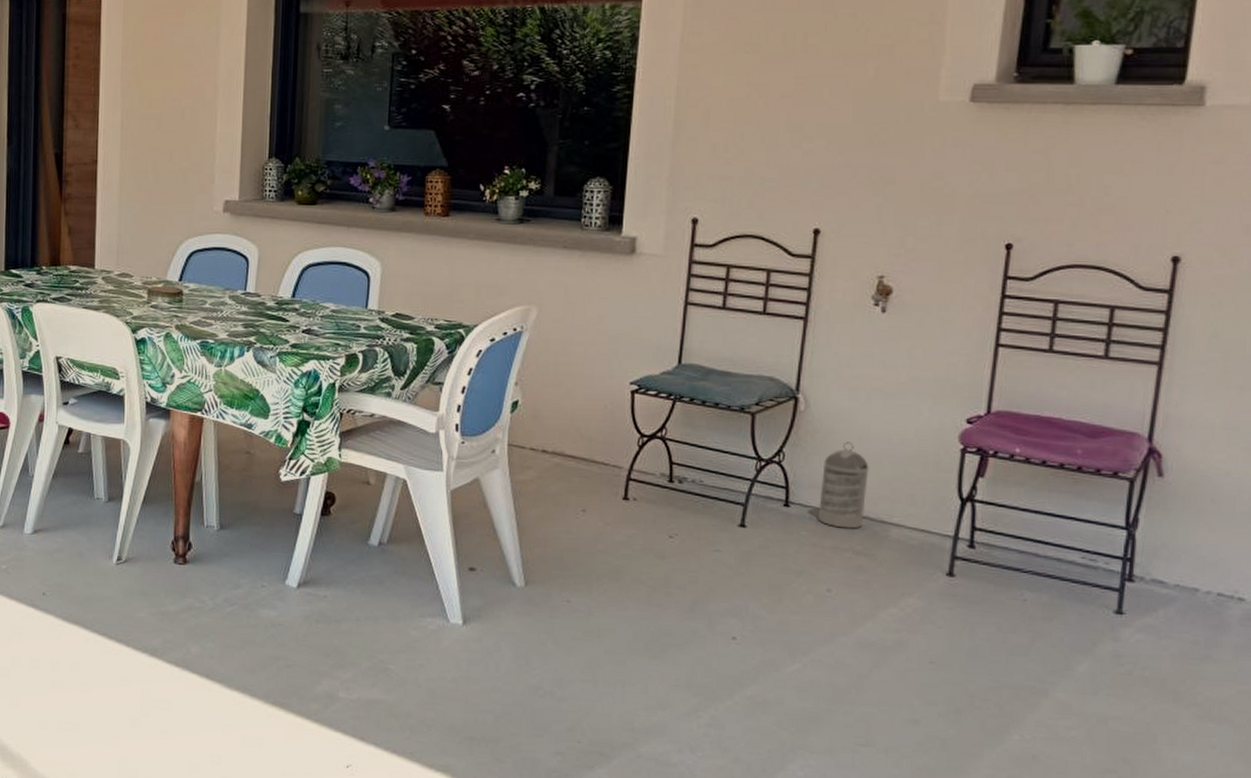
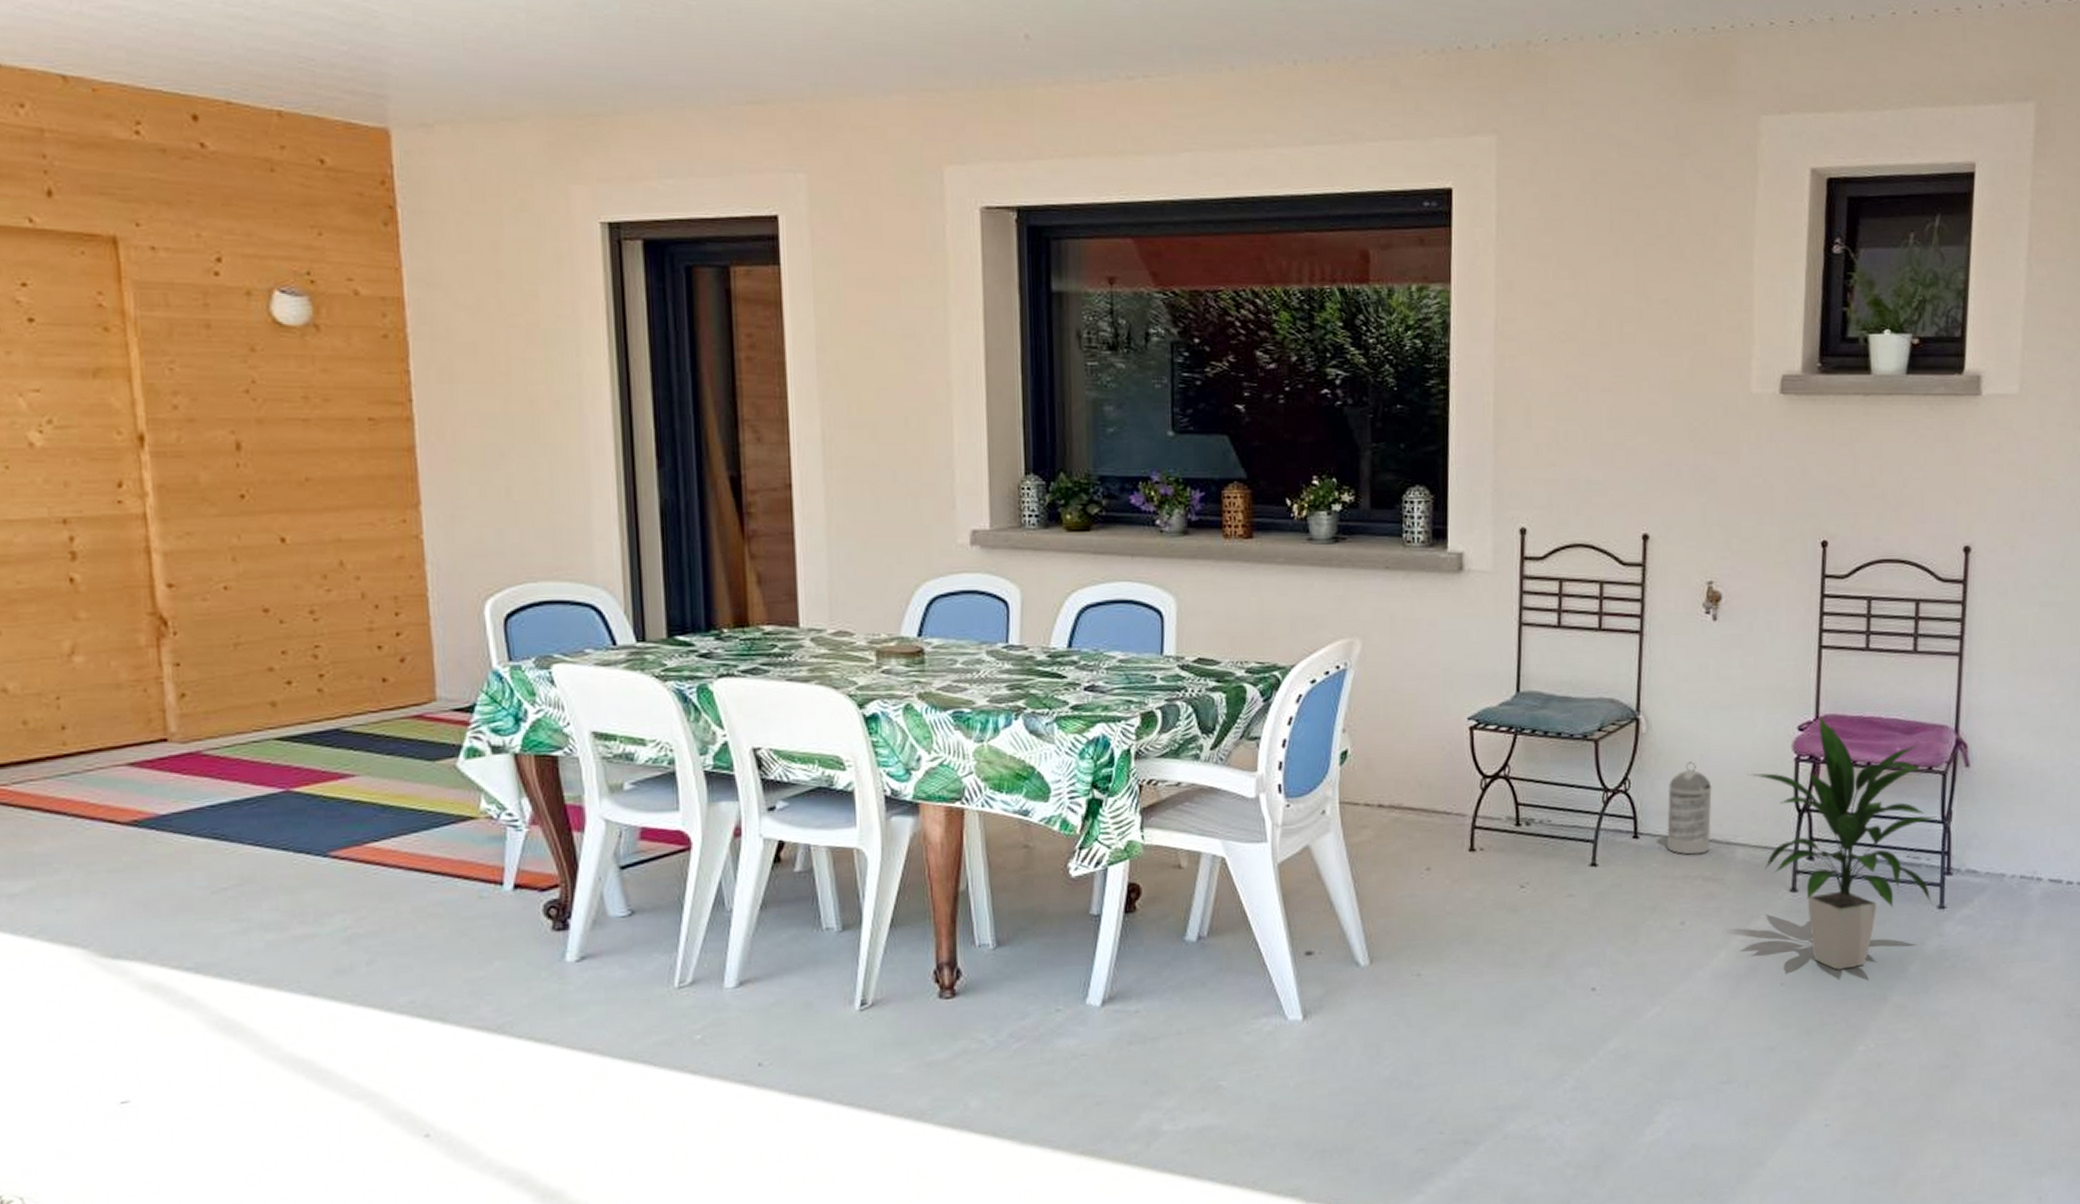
indoor plant: none [908,411,1120,658] -> present [1748,715,1936,970]

